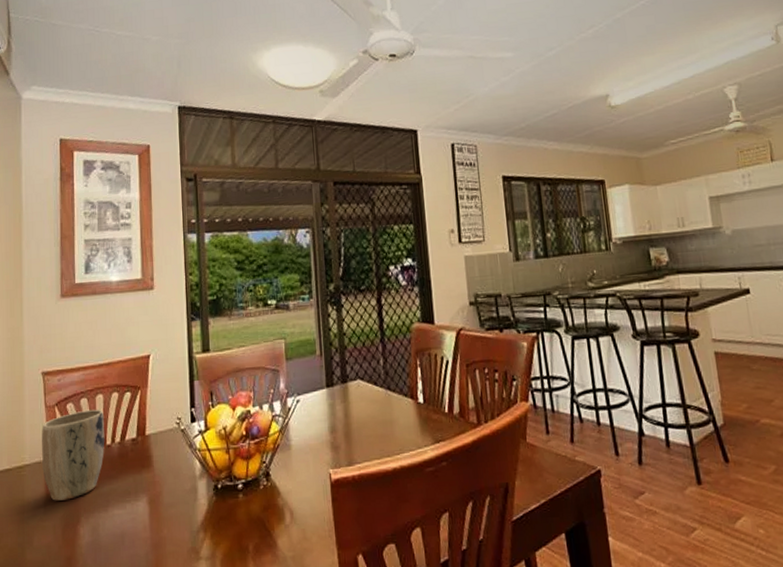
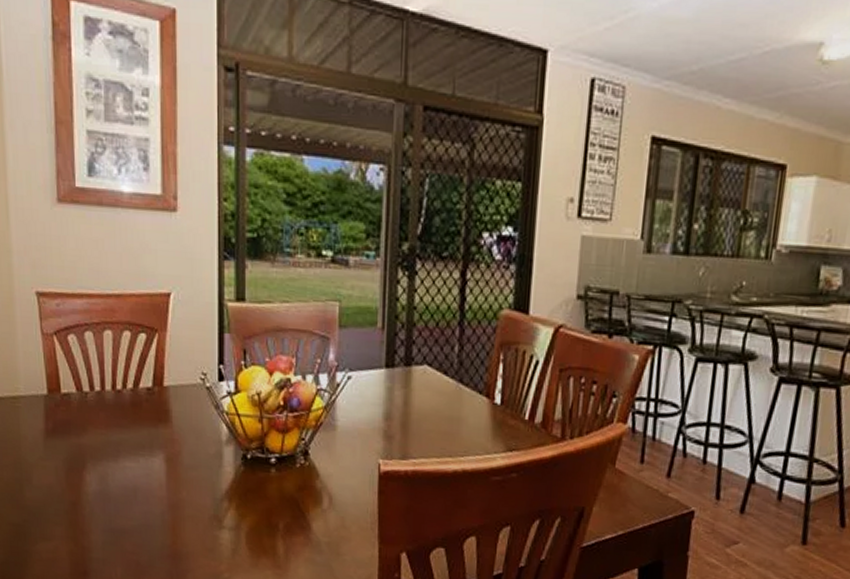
plant pot: present [41,409,105,501] -> none [37,345,115,443]

